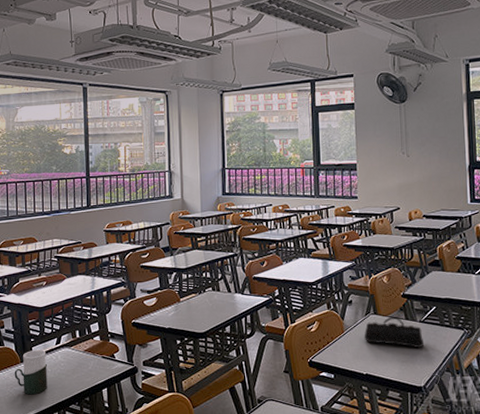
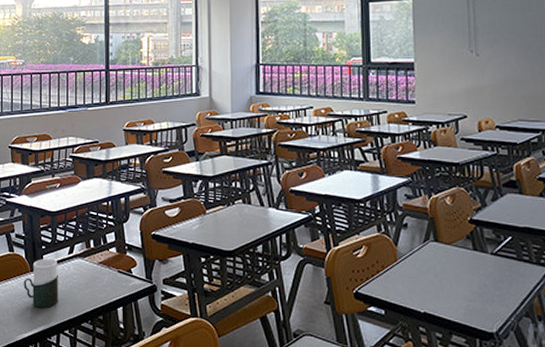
pencil case: present [364,316,425,349] -> none [421,245,497,286]

